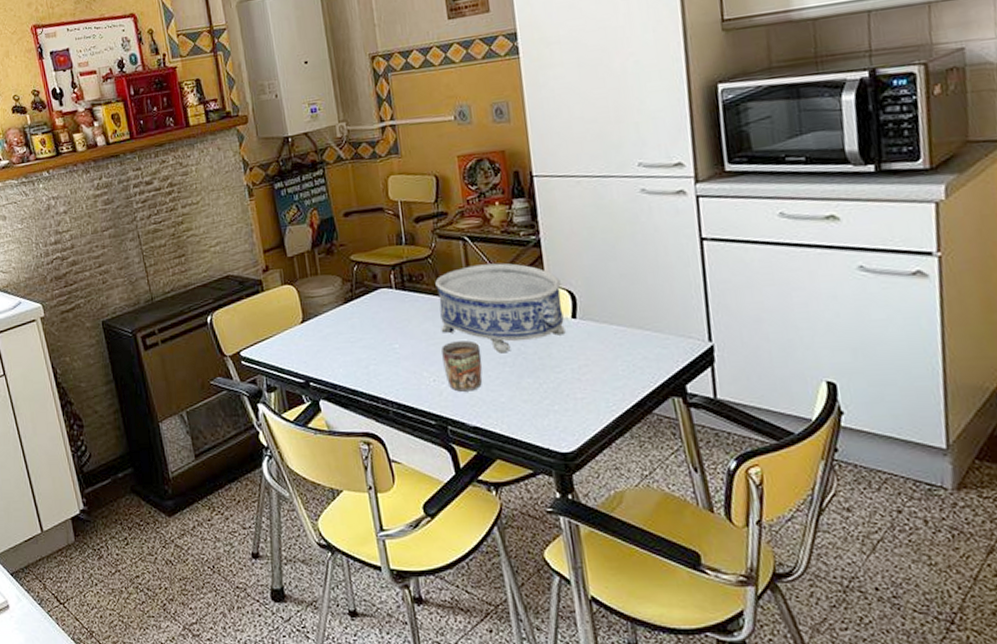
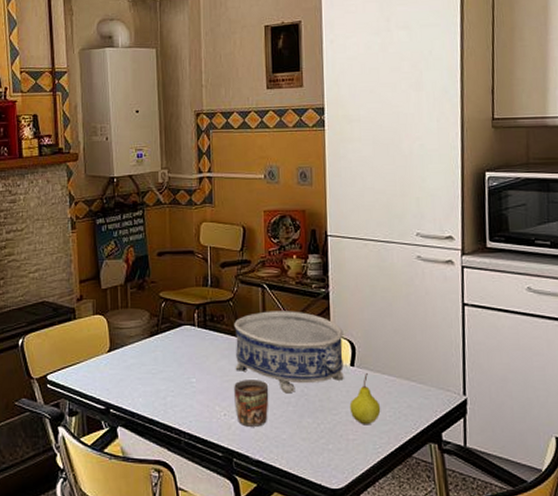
fruit: none [574,325,612,382] -> present [349,373,381,425]

